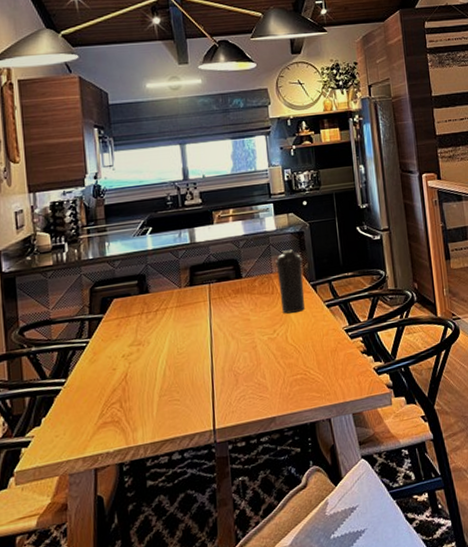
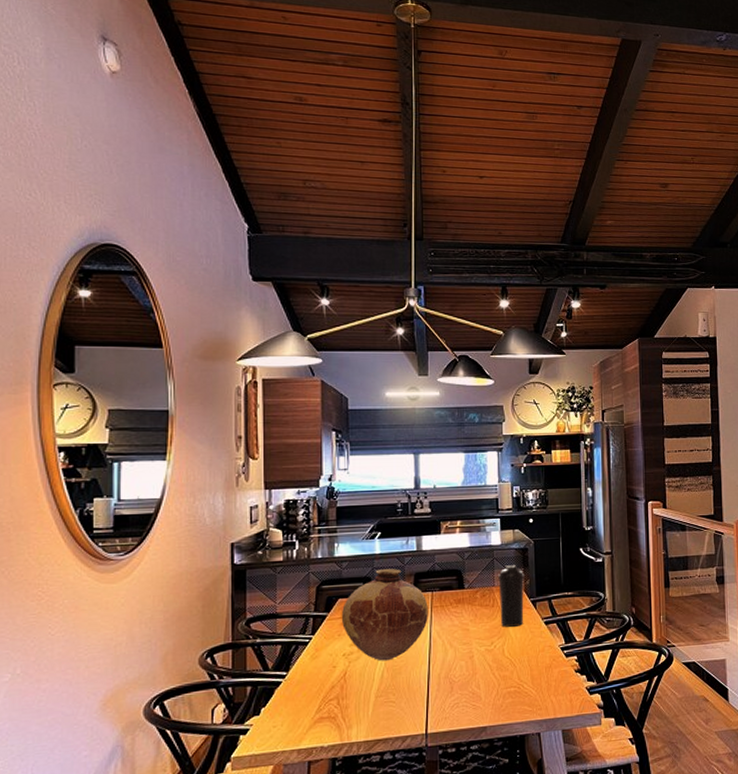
vase: none [117,263,207,360] -> present [341,569,428,661]

